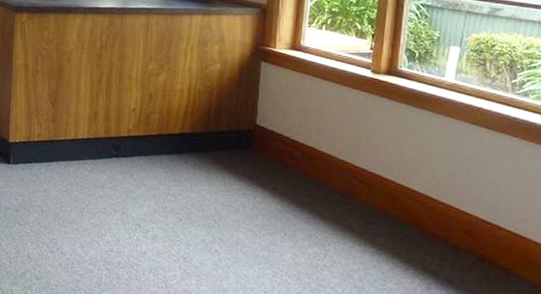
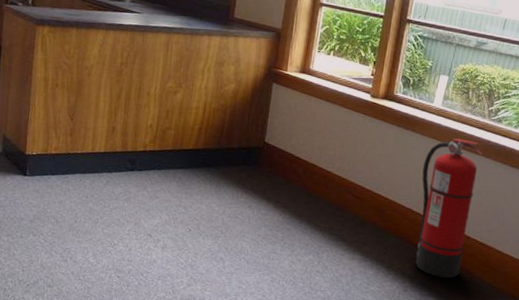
fire extinguisher: none [438,116,509,275] -> present [415,138,483,278]

